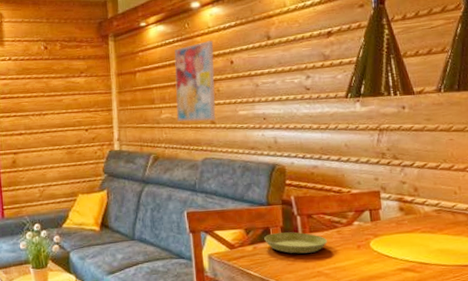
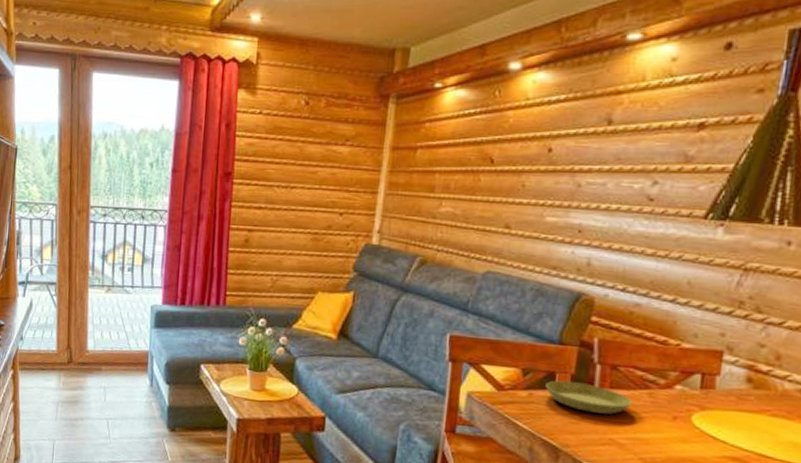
wall art: present [174,40,216,122] -> none [459,117,530,224]

